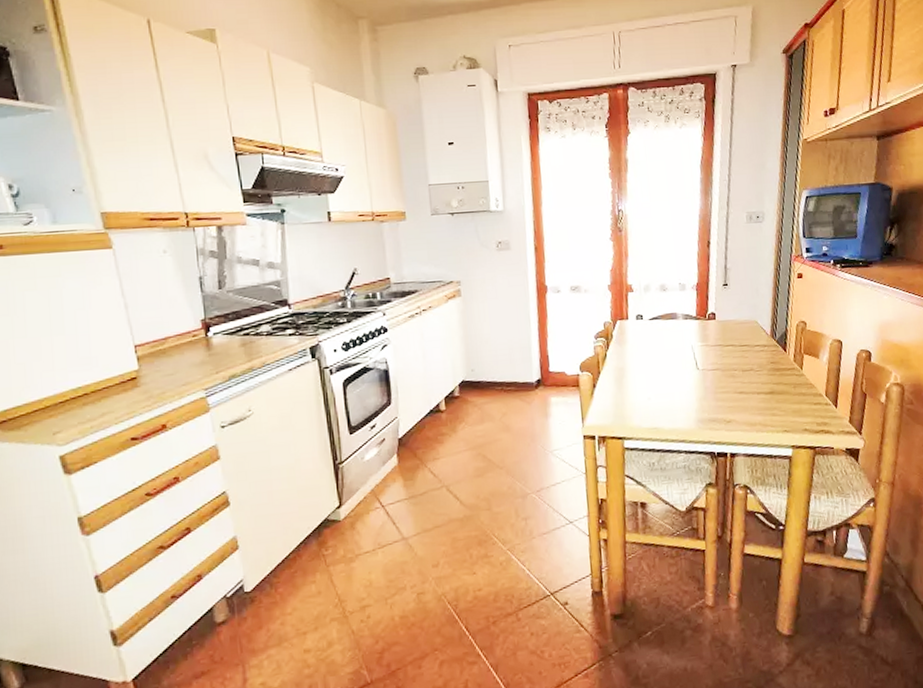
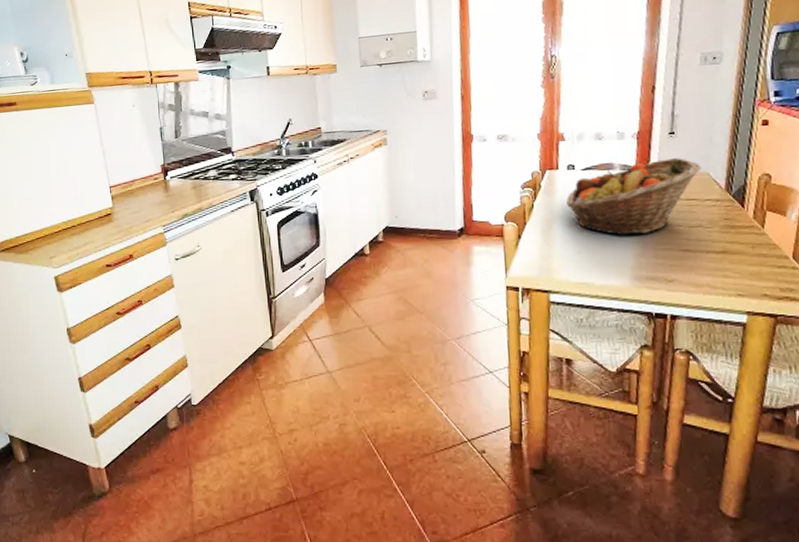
fruit basket: none [636,307,752,381] -> present [566,158,702,236]

